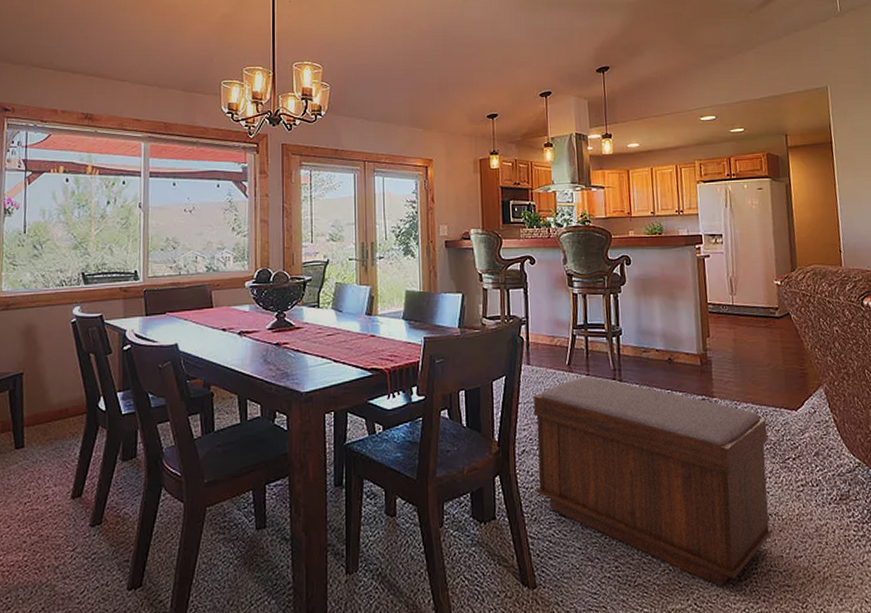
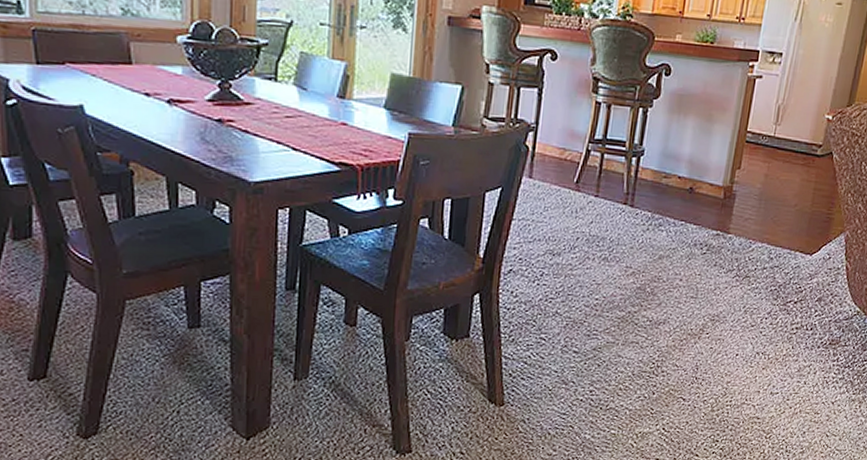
bench: present [533,376,774,587] -> none [518,197,778,415]

